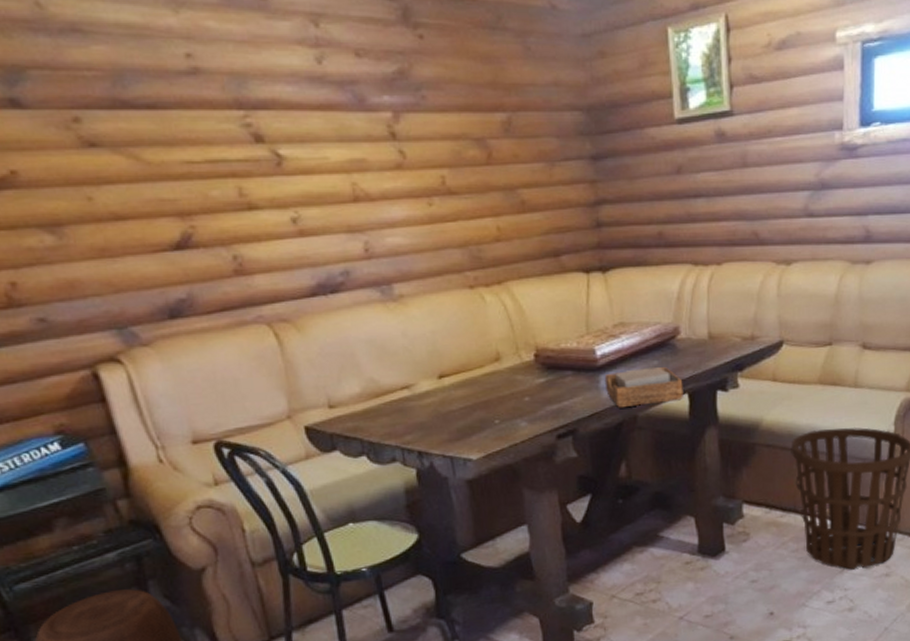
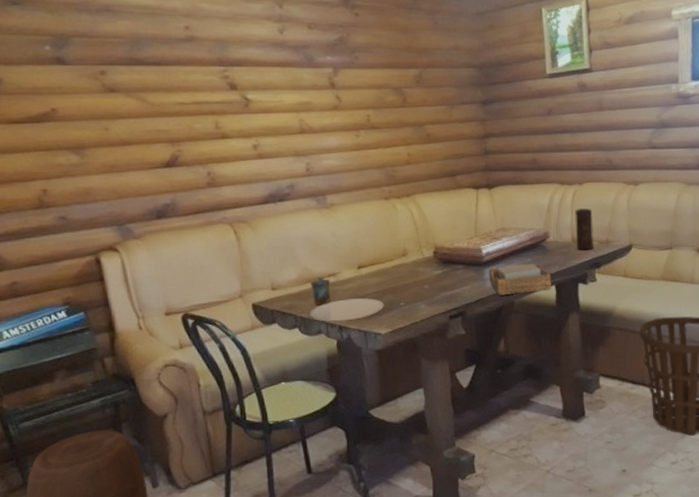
mug: none [377,389,406,427] -> present [309,276,331,306]
plate: none [380,415,474,447] -> present [310,298,384,322]
candle: none [712,296,735,349] -> present [575,209,593,250]

